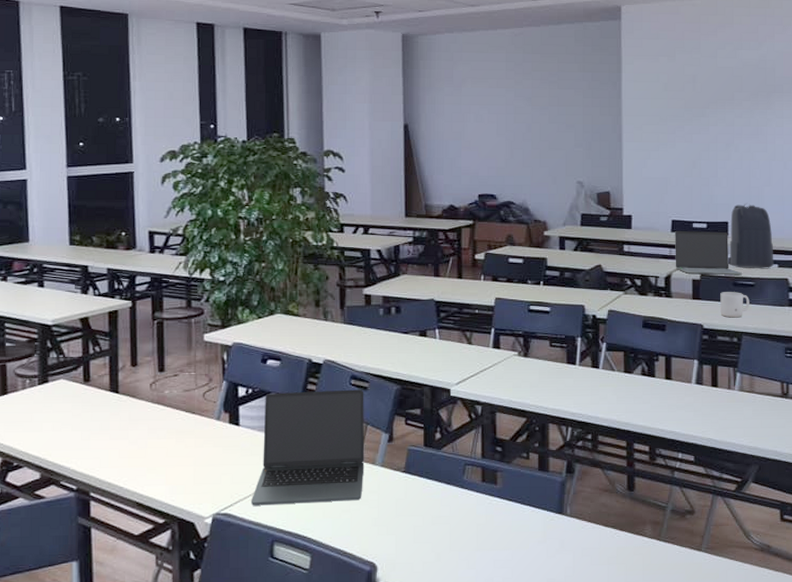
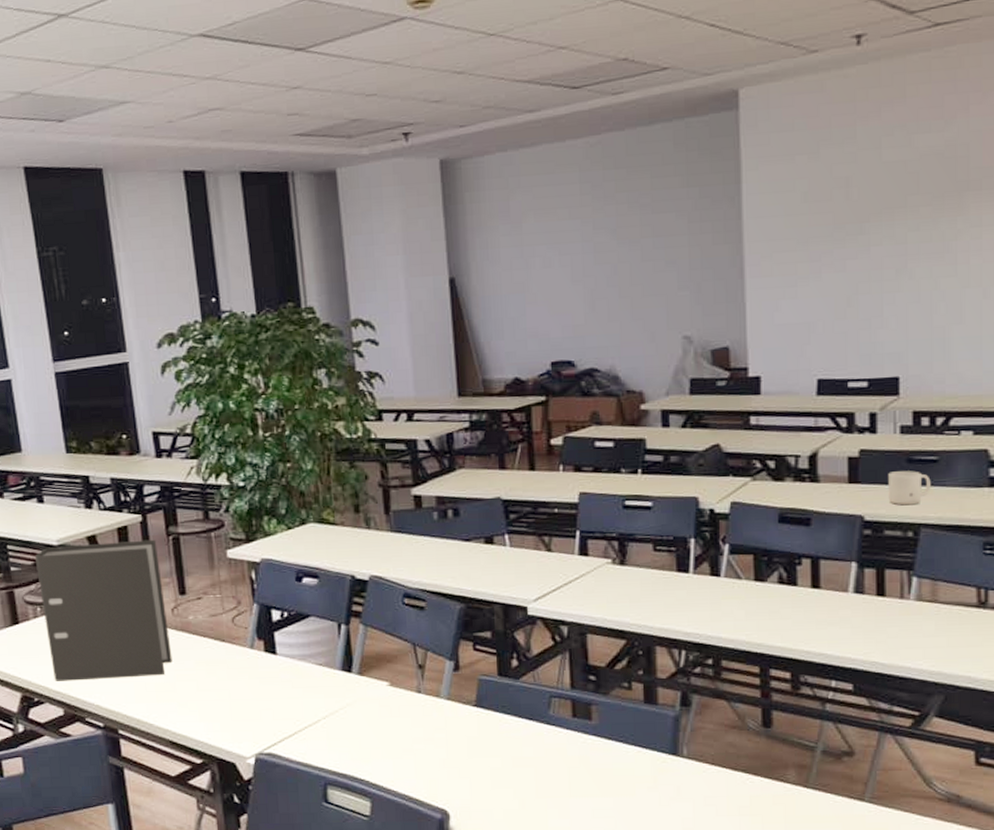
binder: none [30,323,147,447] -> present [35,539,173,681]
laptop: present [250,389,365,506] -> none [296,609,427,745]
laptop: present [675,231,742,276] -> none [822,391,920,450]
backpack: present [729,204,774,268] -> none [901,350,967,438]

